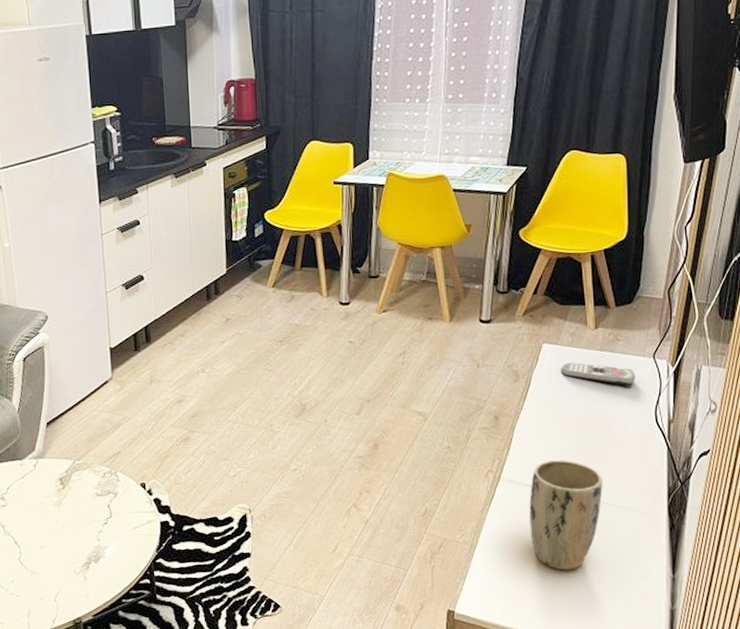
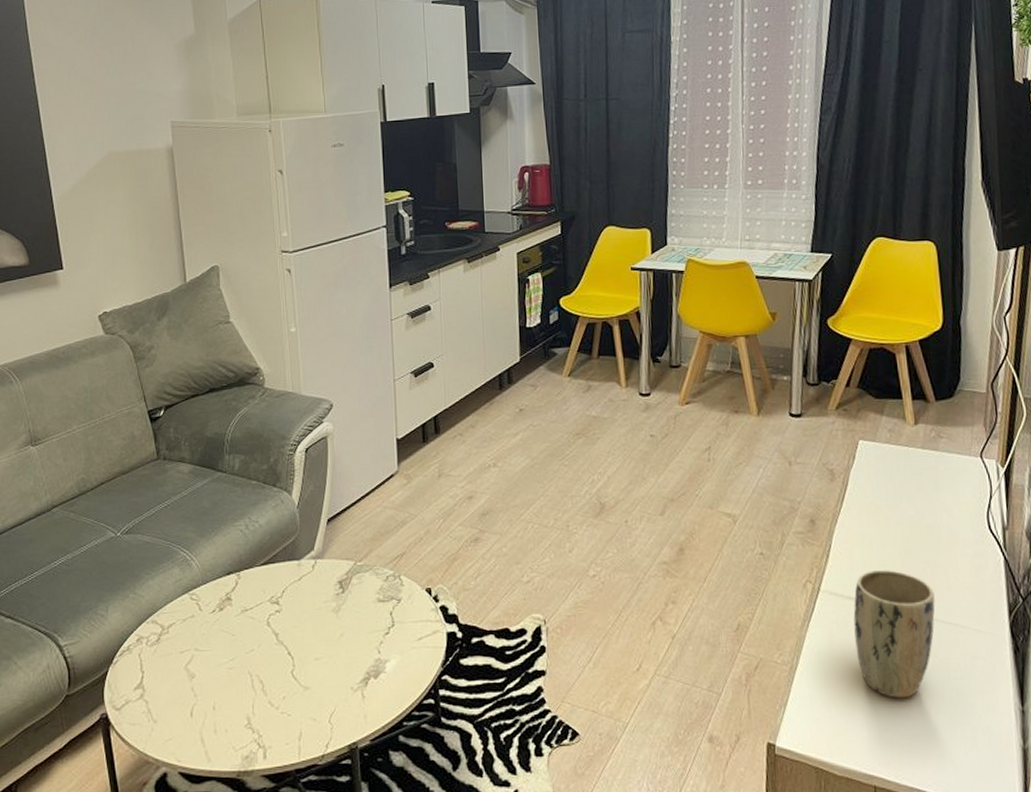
remote control: present [561,362,635,385] -> none [880,461,963,487]

